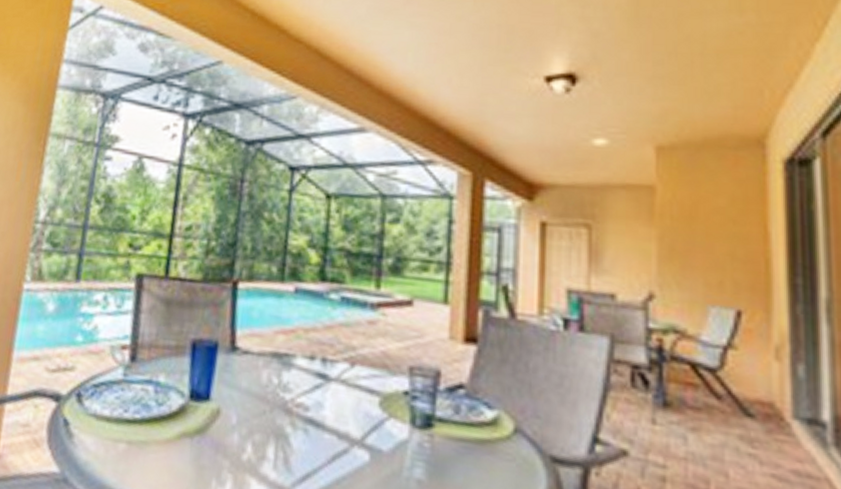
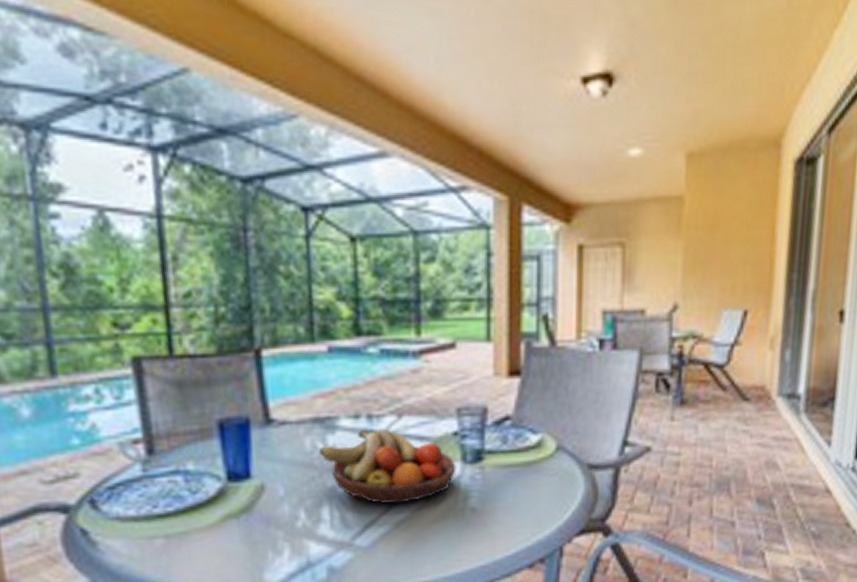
fruit bowl: none [272,371,405,459] -> present [318,428,456,504]

